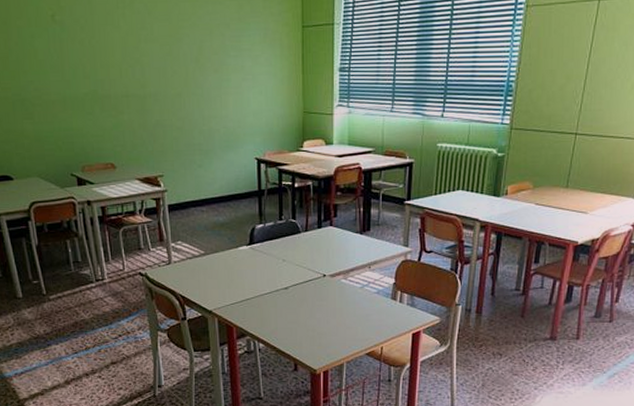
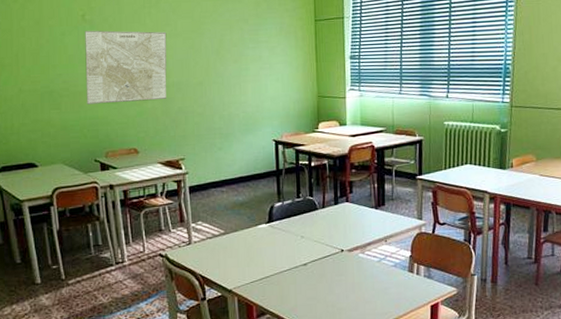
map: none [55,32,144,115] -> present [85,30,167,105]

